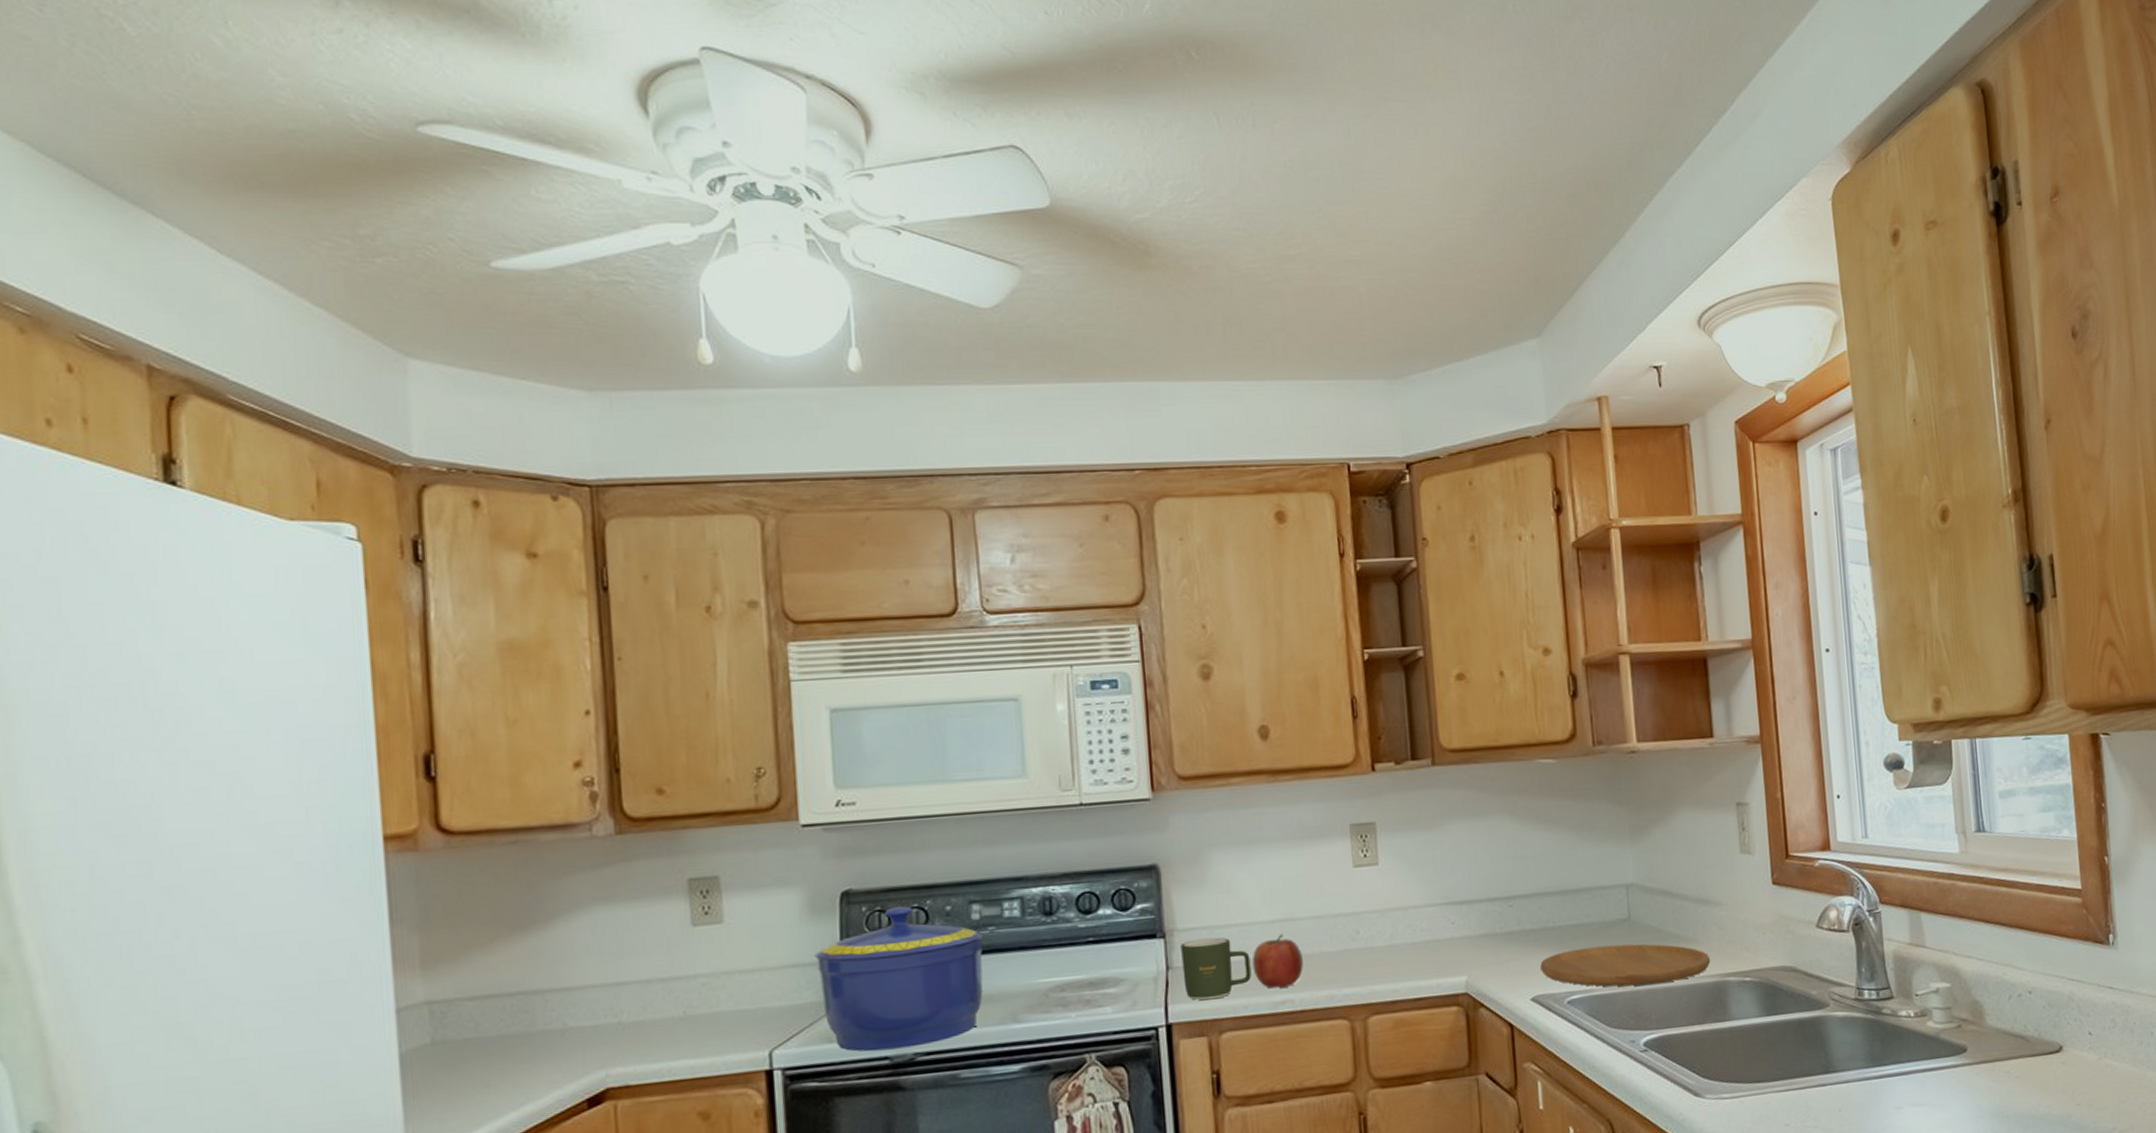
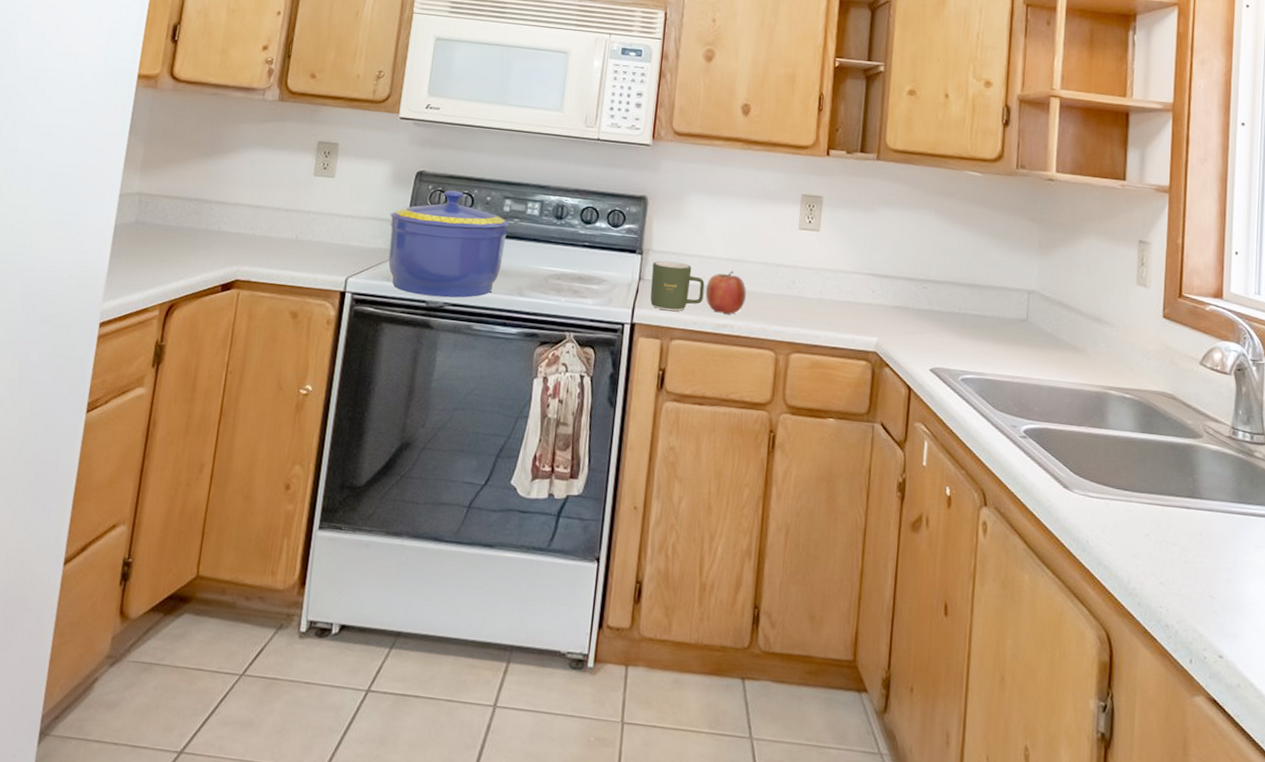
cutting board: present [1540,944,1711,987] -> none [942,335,1096,383]

